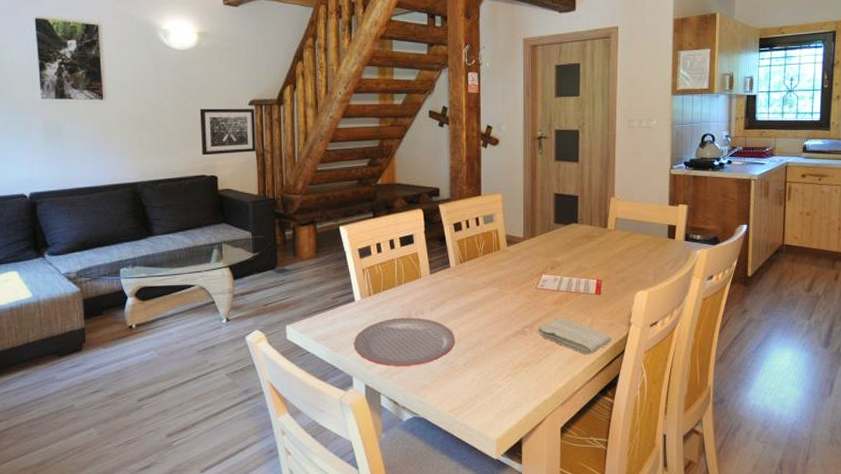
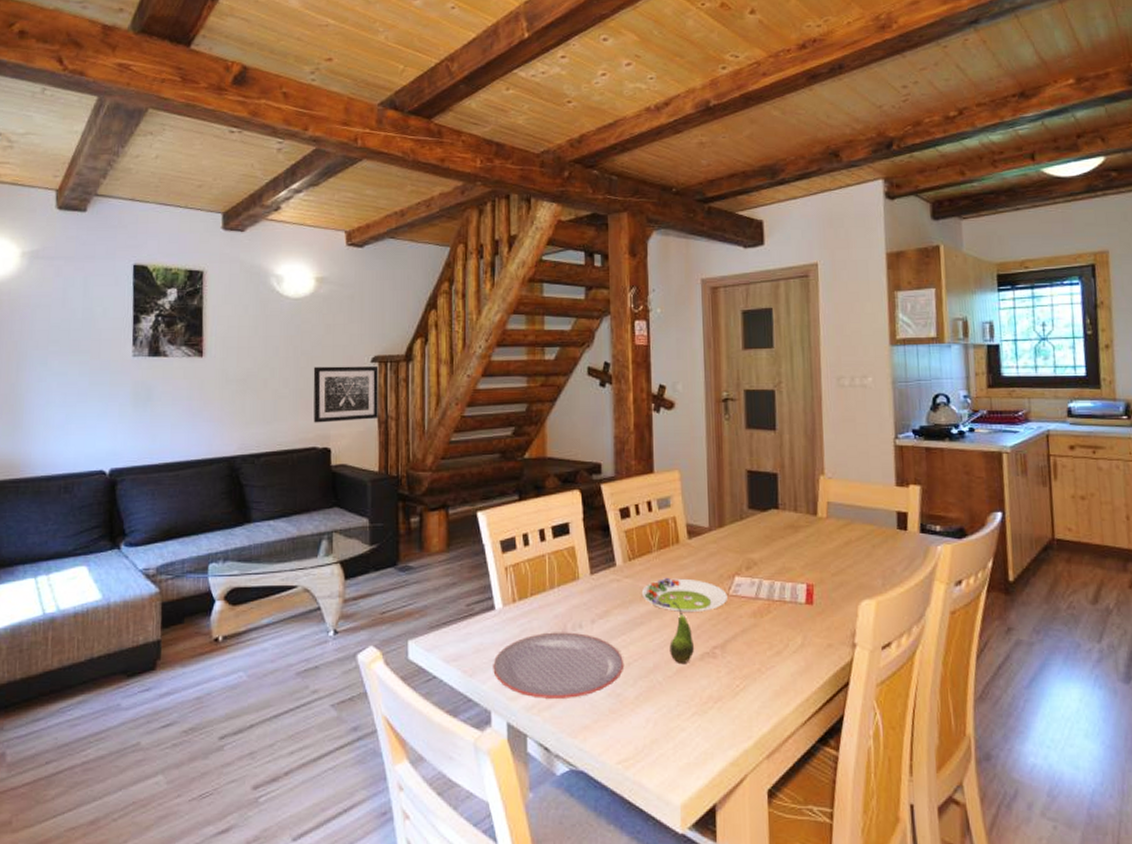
salad plate: none [469,275,536,302] -> present [641,577,727,613]
fruit: none [490,294,509,340] -> present [669,601,694,665]
washcloth: present [537,317,611,355] -> none [731,634,831,688]

